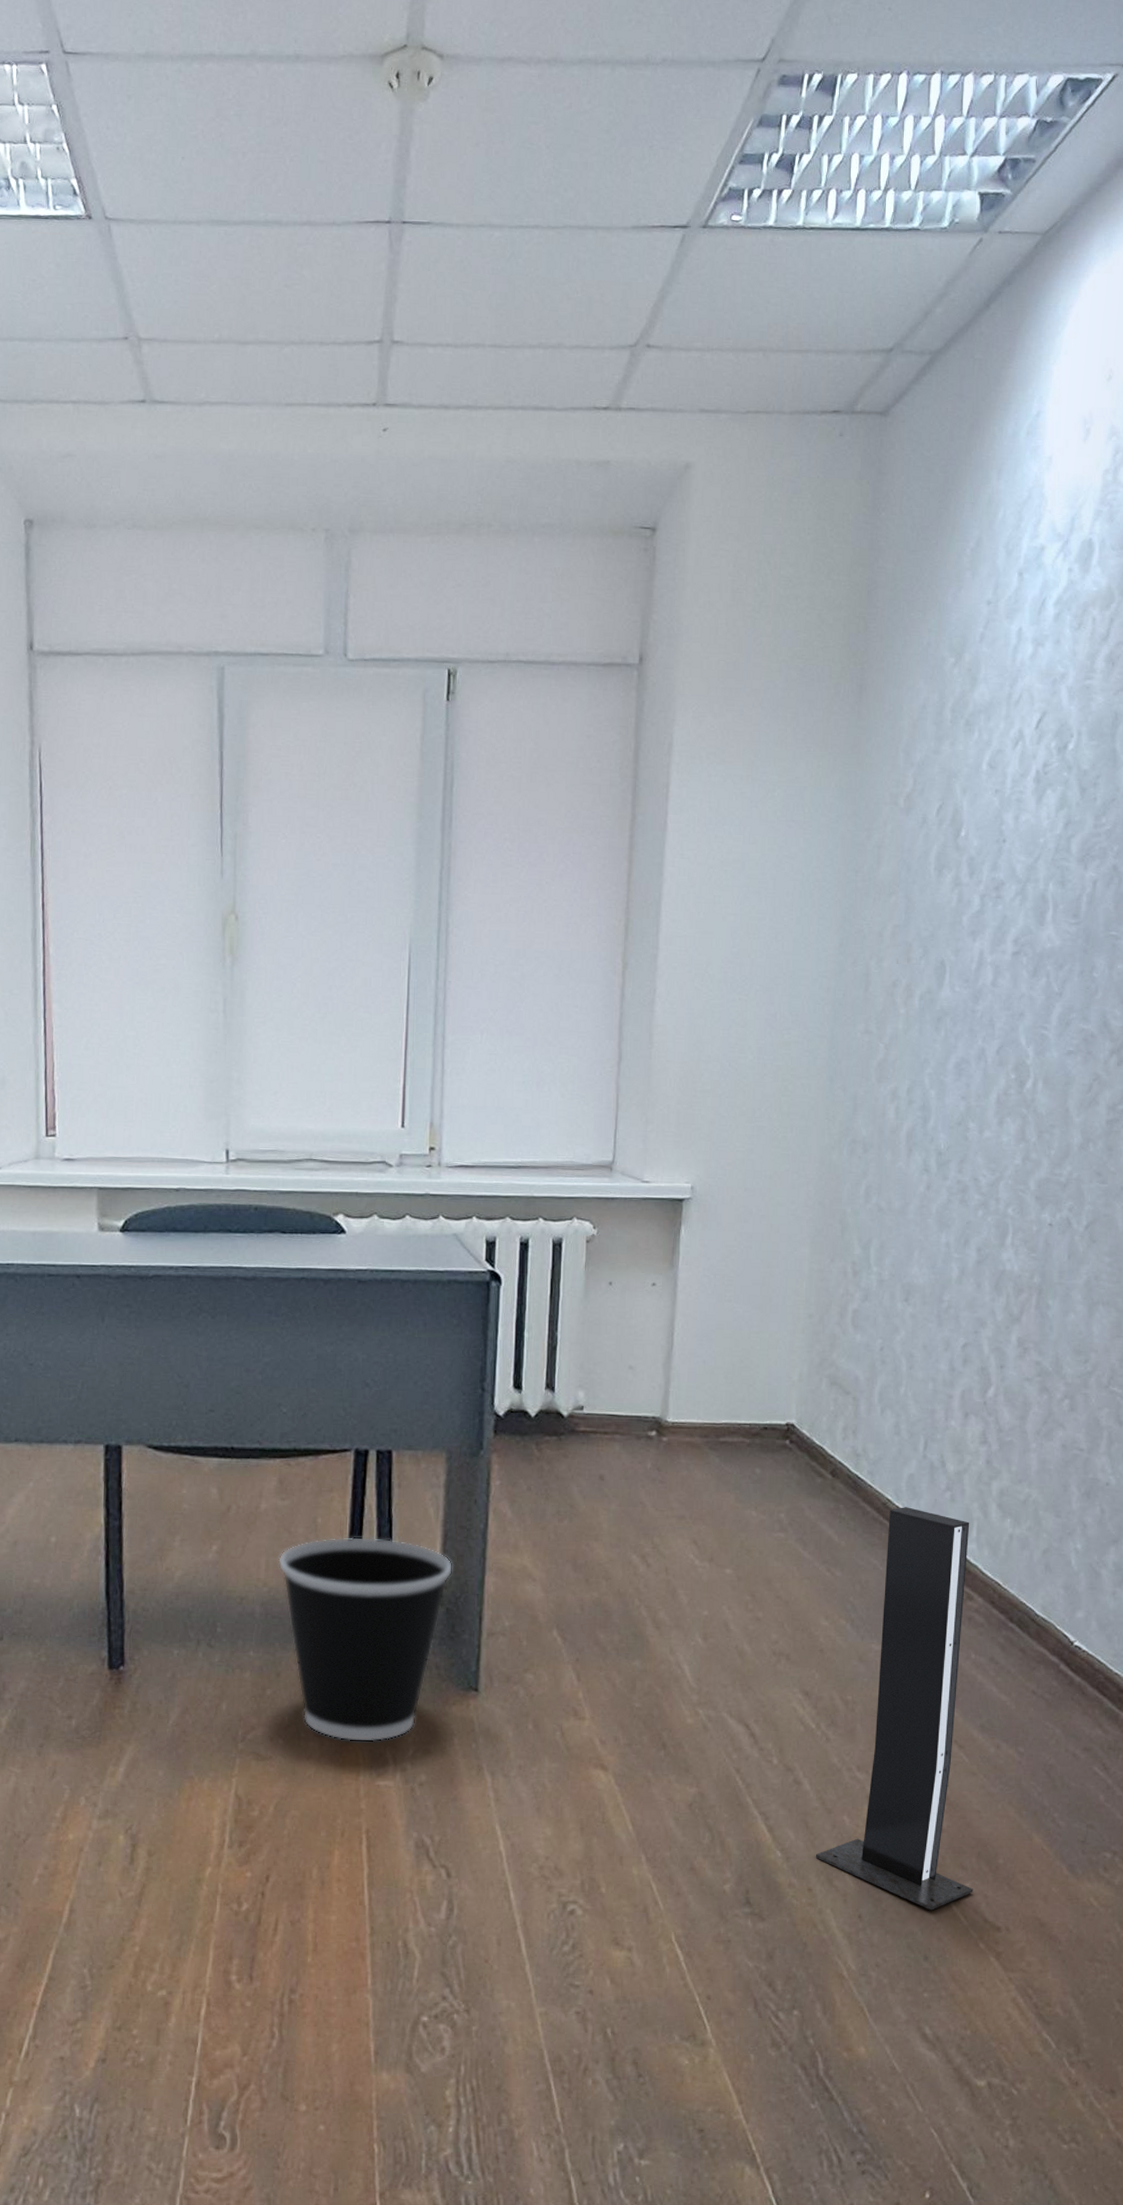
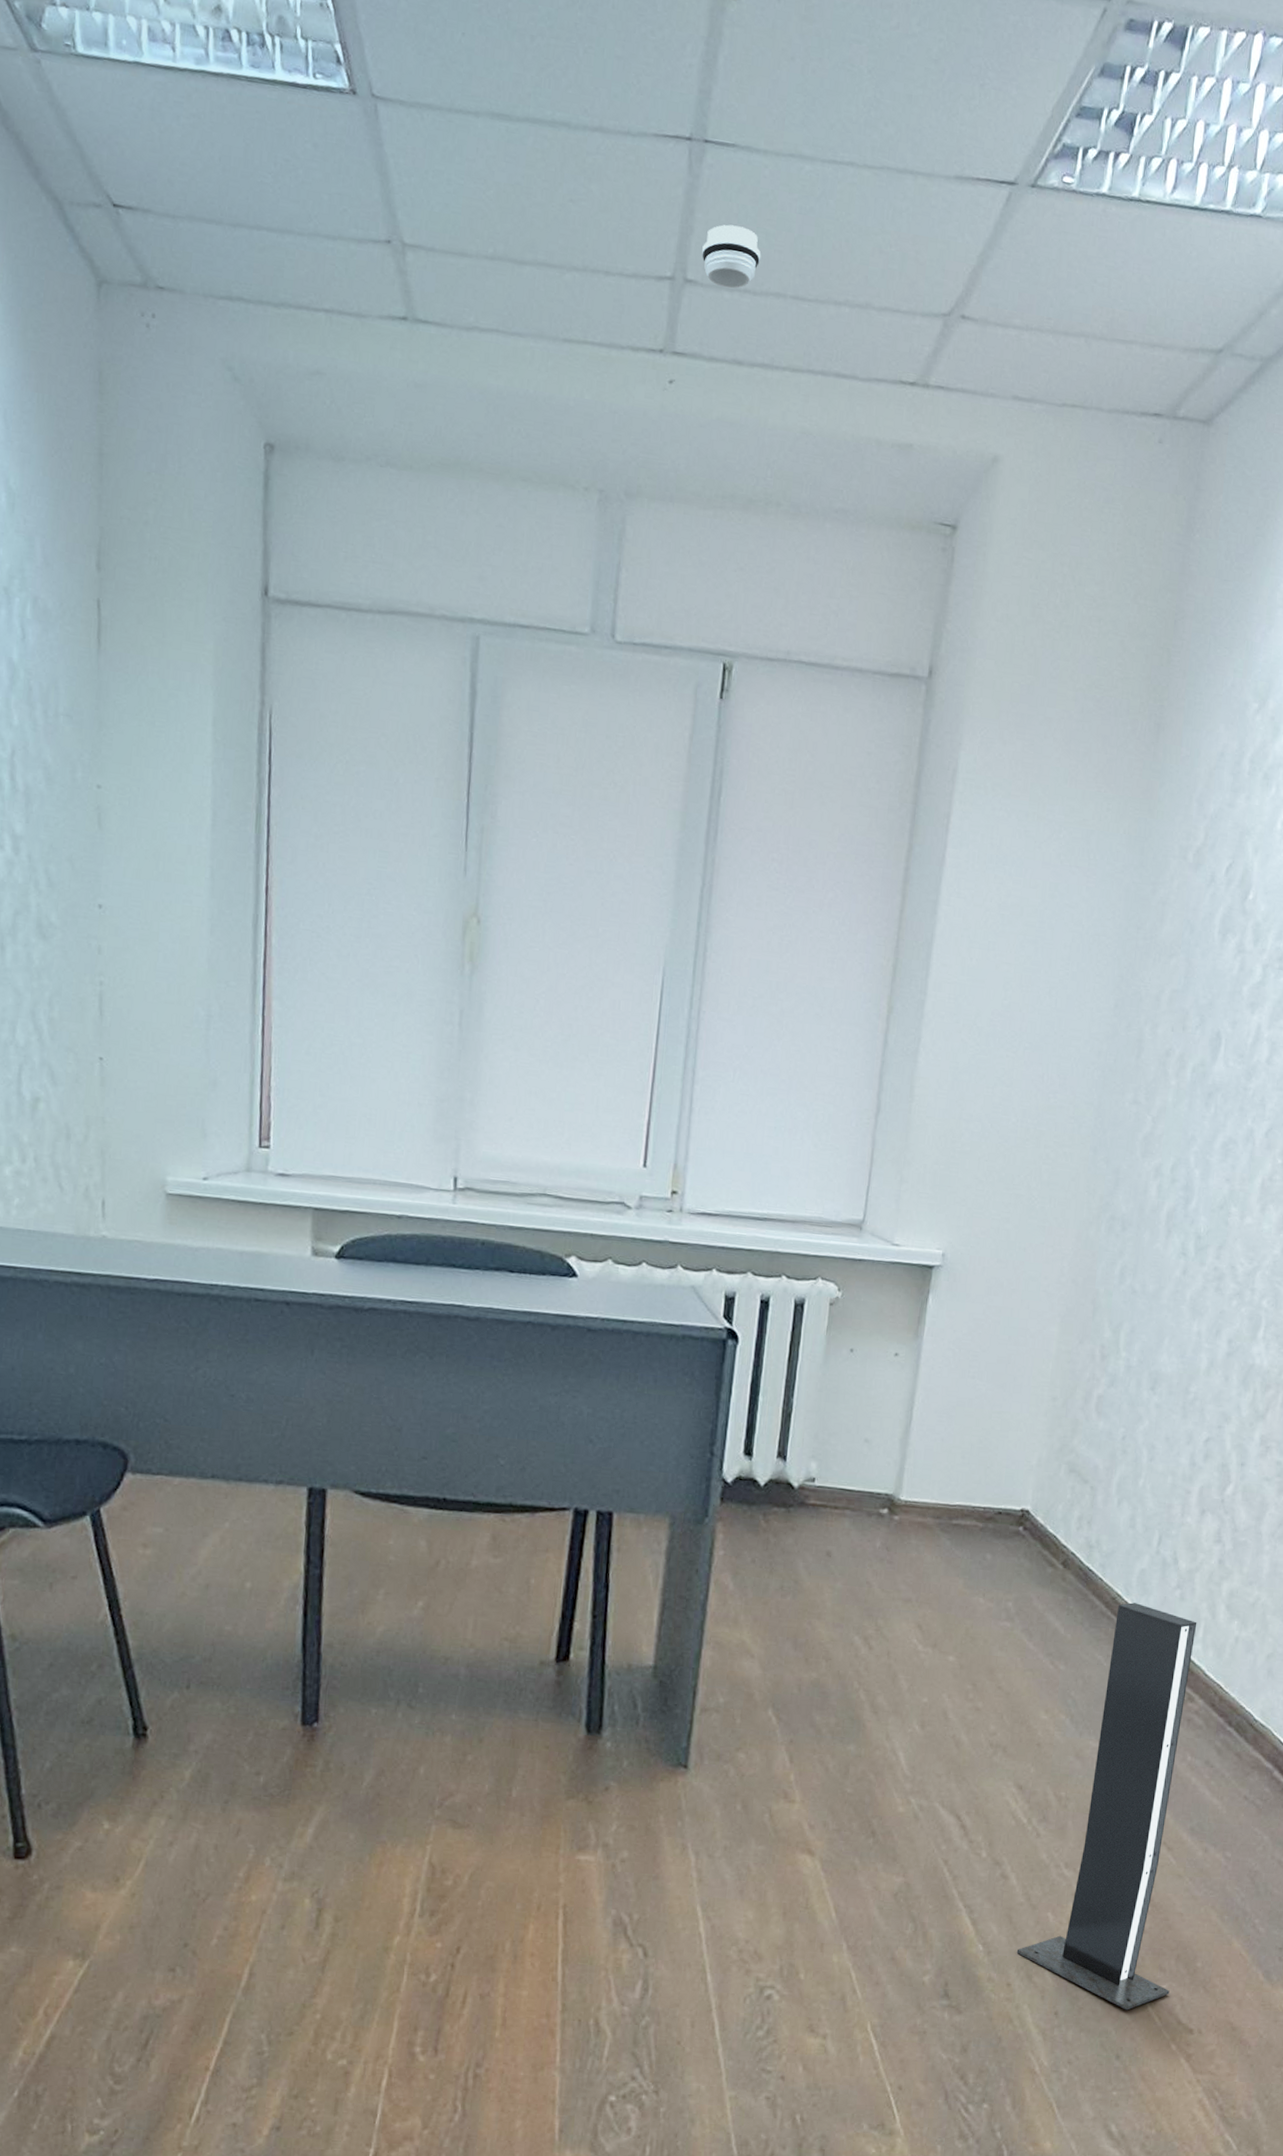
wastebasket: present [278,1536,453,1743] -> none [487,1600,670,1815]
smoke detector: none [406,290,460,345] -> present [702,224,761,289]

